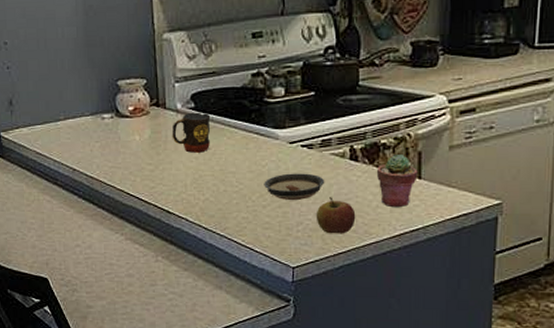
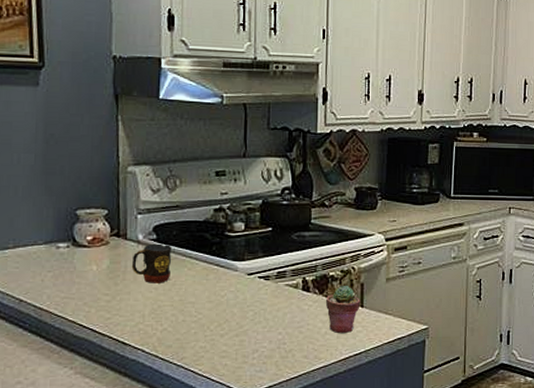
saucer: present [264,173,325,201] -> none [222,303,280,330]
apple: present [316,197,356,234] -> none [270,325,307,360]

